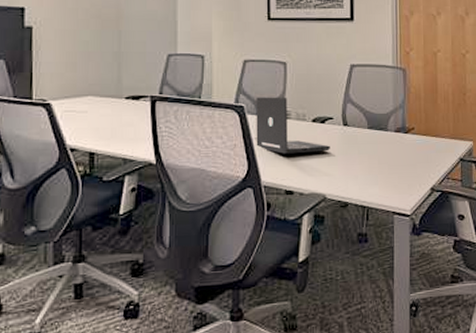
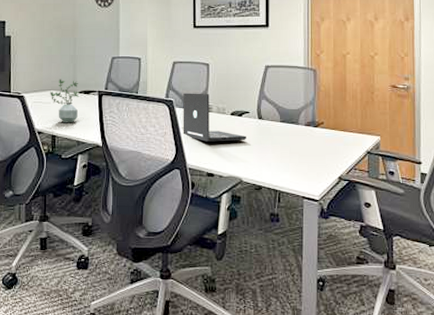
potted plant: none [86,81,126,137] -> present [50,79,79,123]

